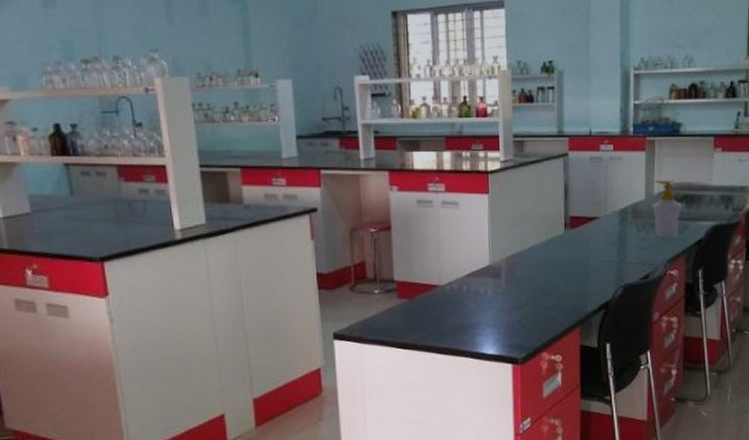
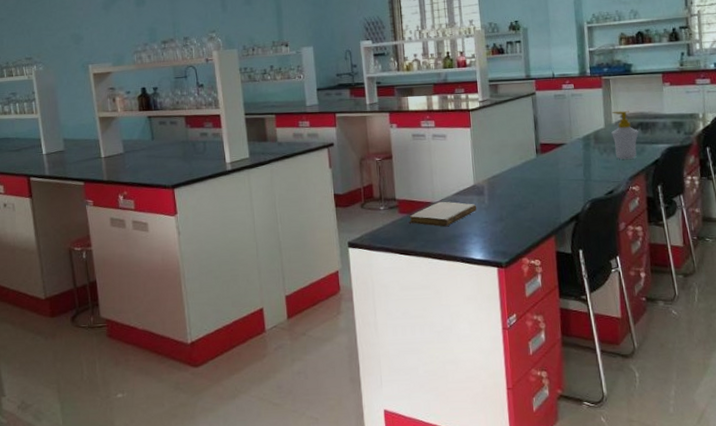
notebook: none [409,284,492,316] -> present [408,201,477,227]

